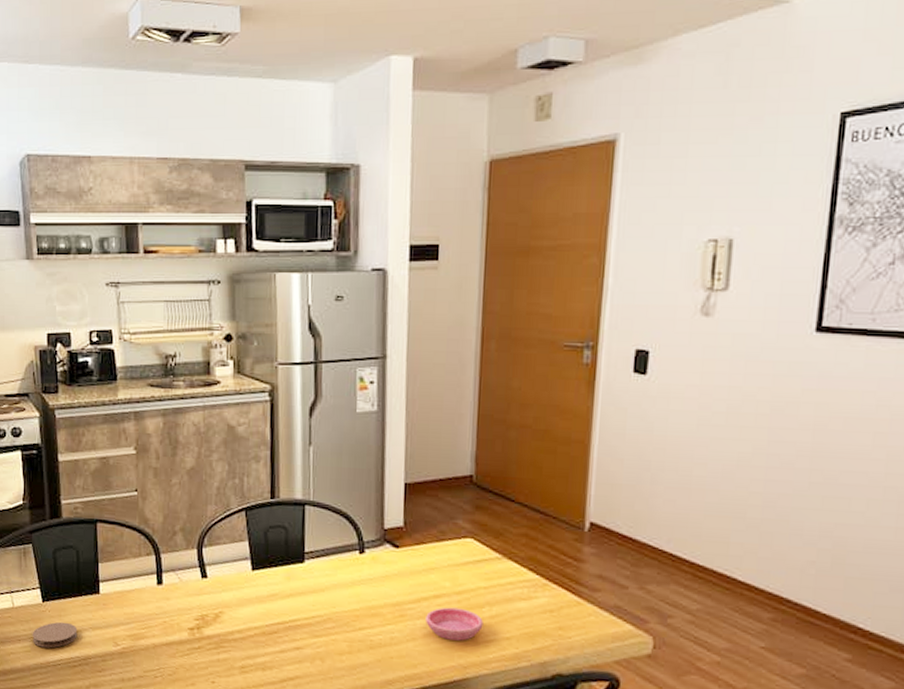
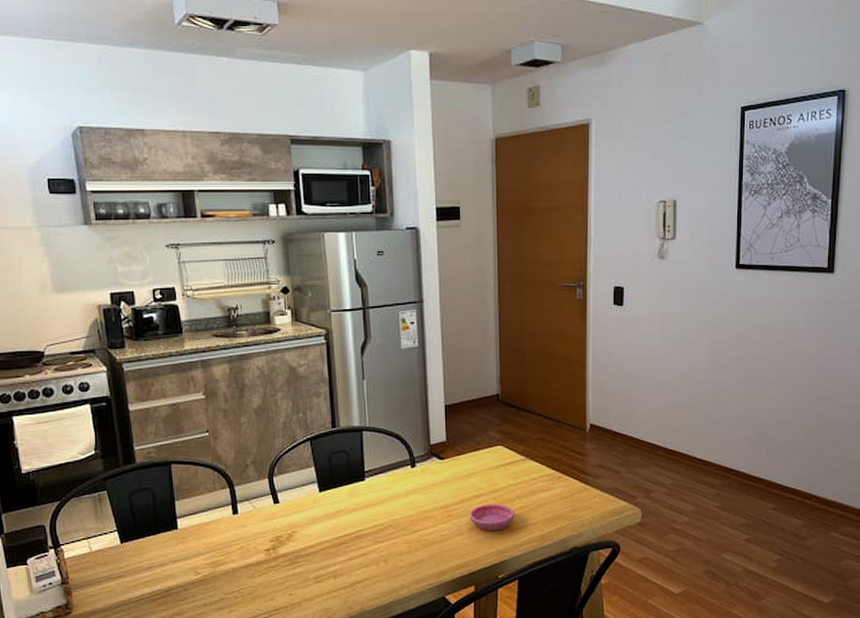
coaster: present [32,622,78,648] -> none [112,559,158,586]

